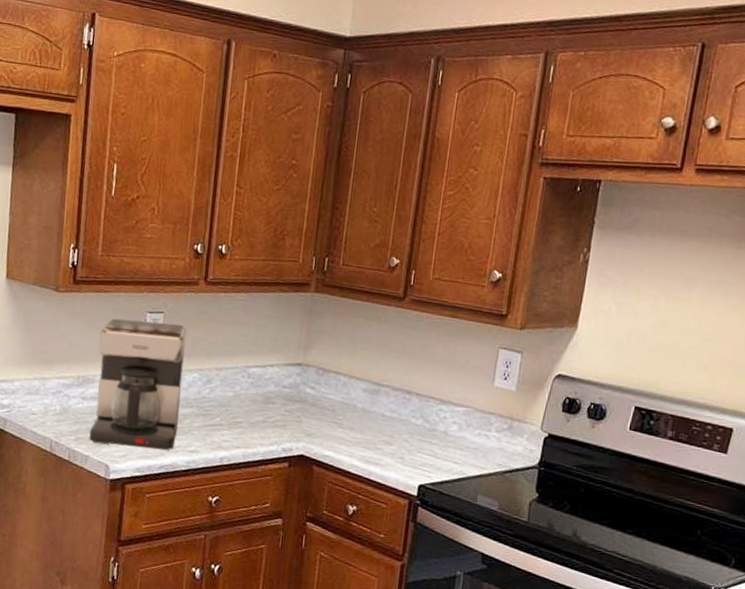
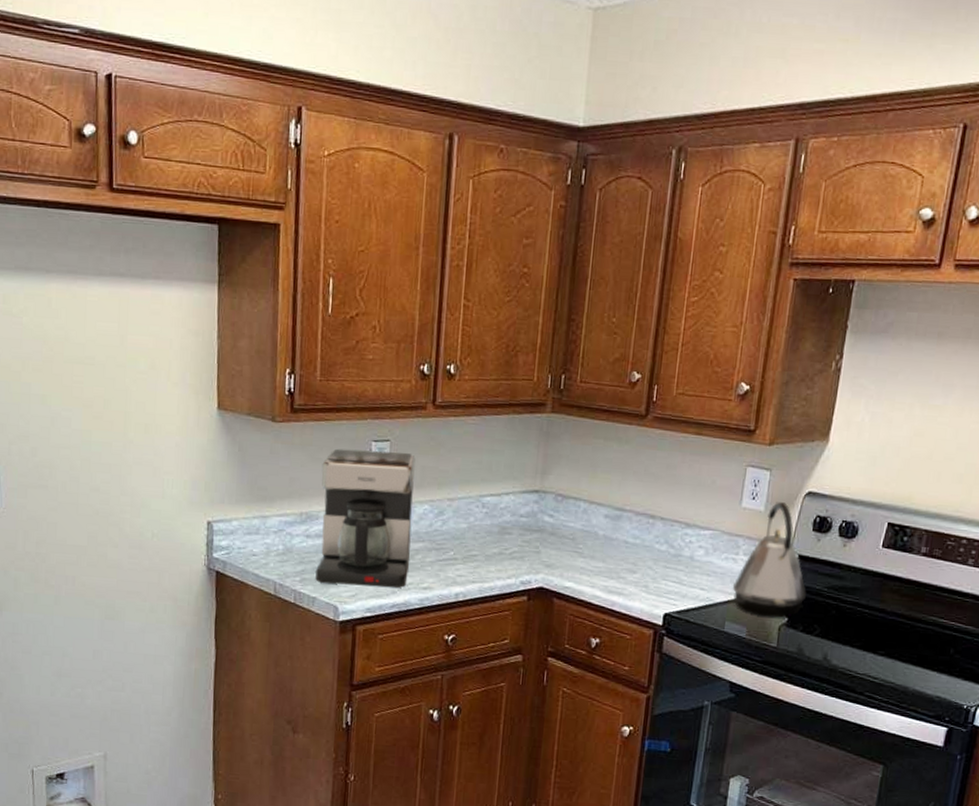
kettle: none [484,383,556,493] -> present [732,502,806,618]

